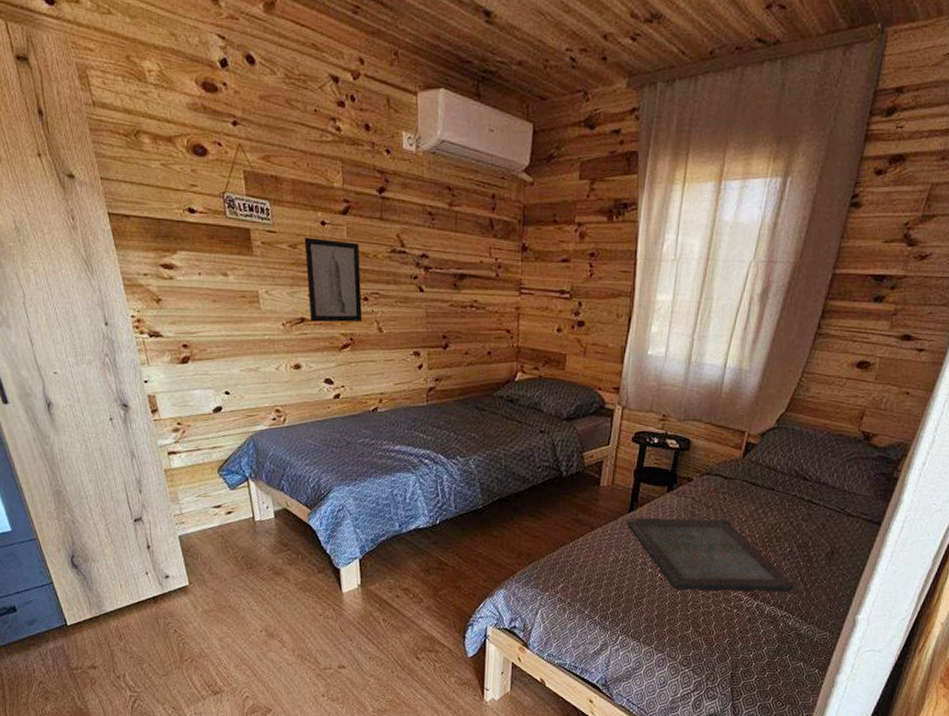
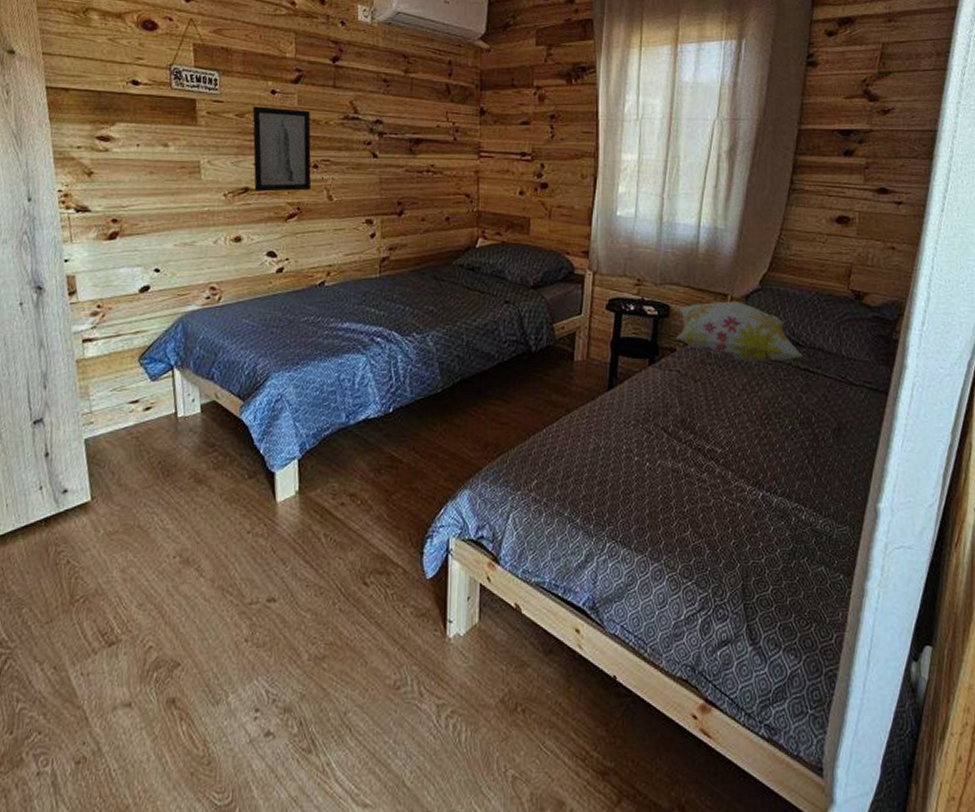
serving tray: present [625,517,796,592] -> none [604,395,804,481]
decorative pillow: none [693,437,808,492] -> present [675,301,803,362]

